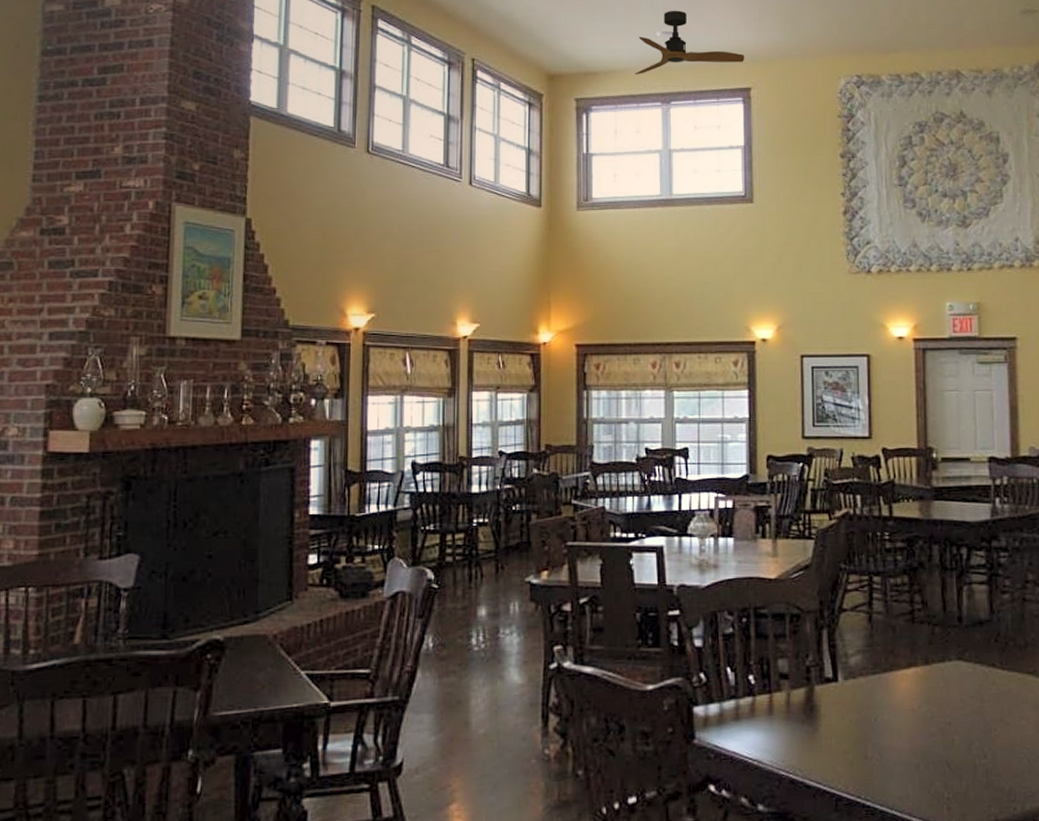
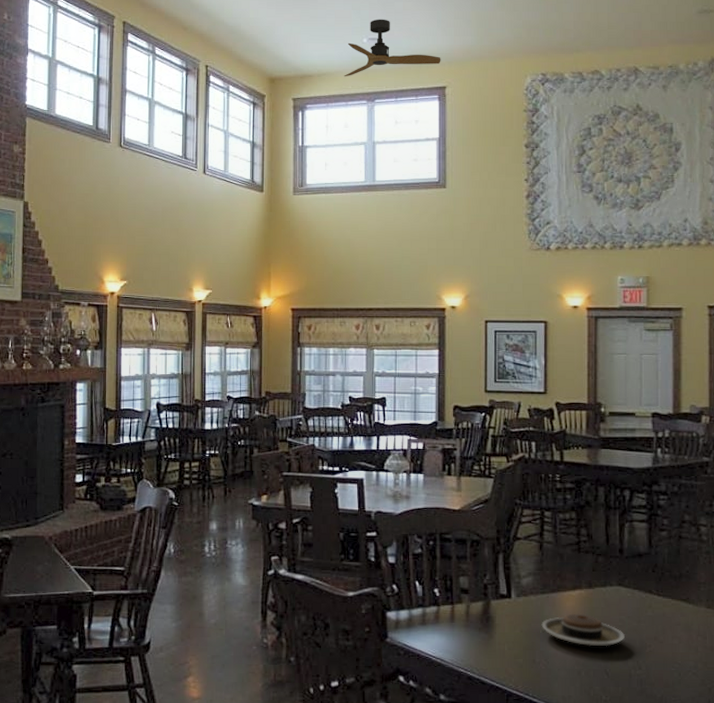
plate: none [873,695,967,735] -> present [541,613,625,647]

